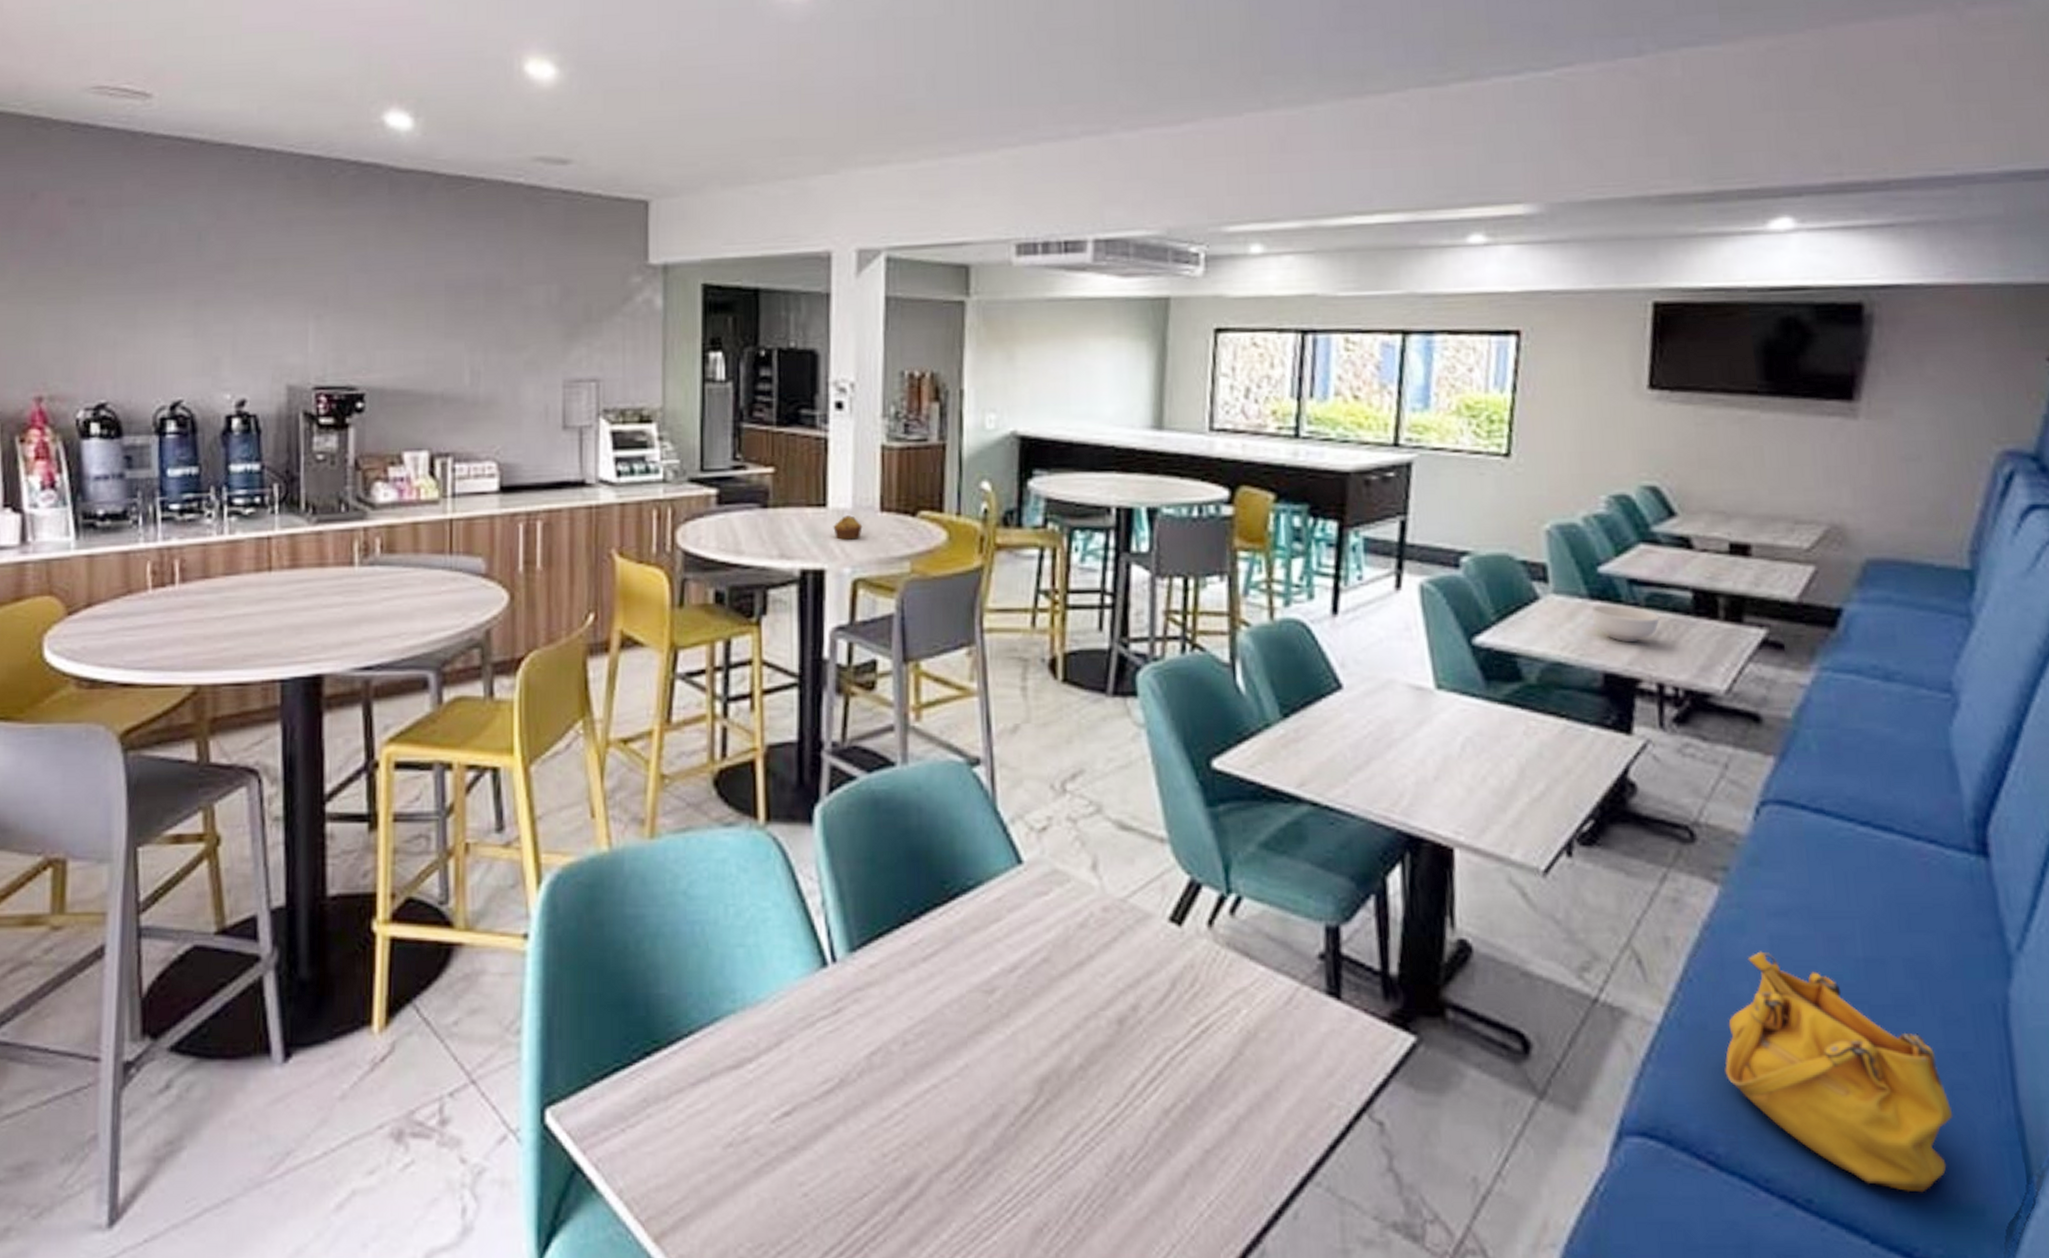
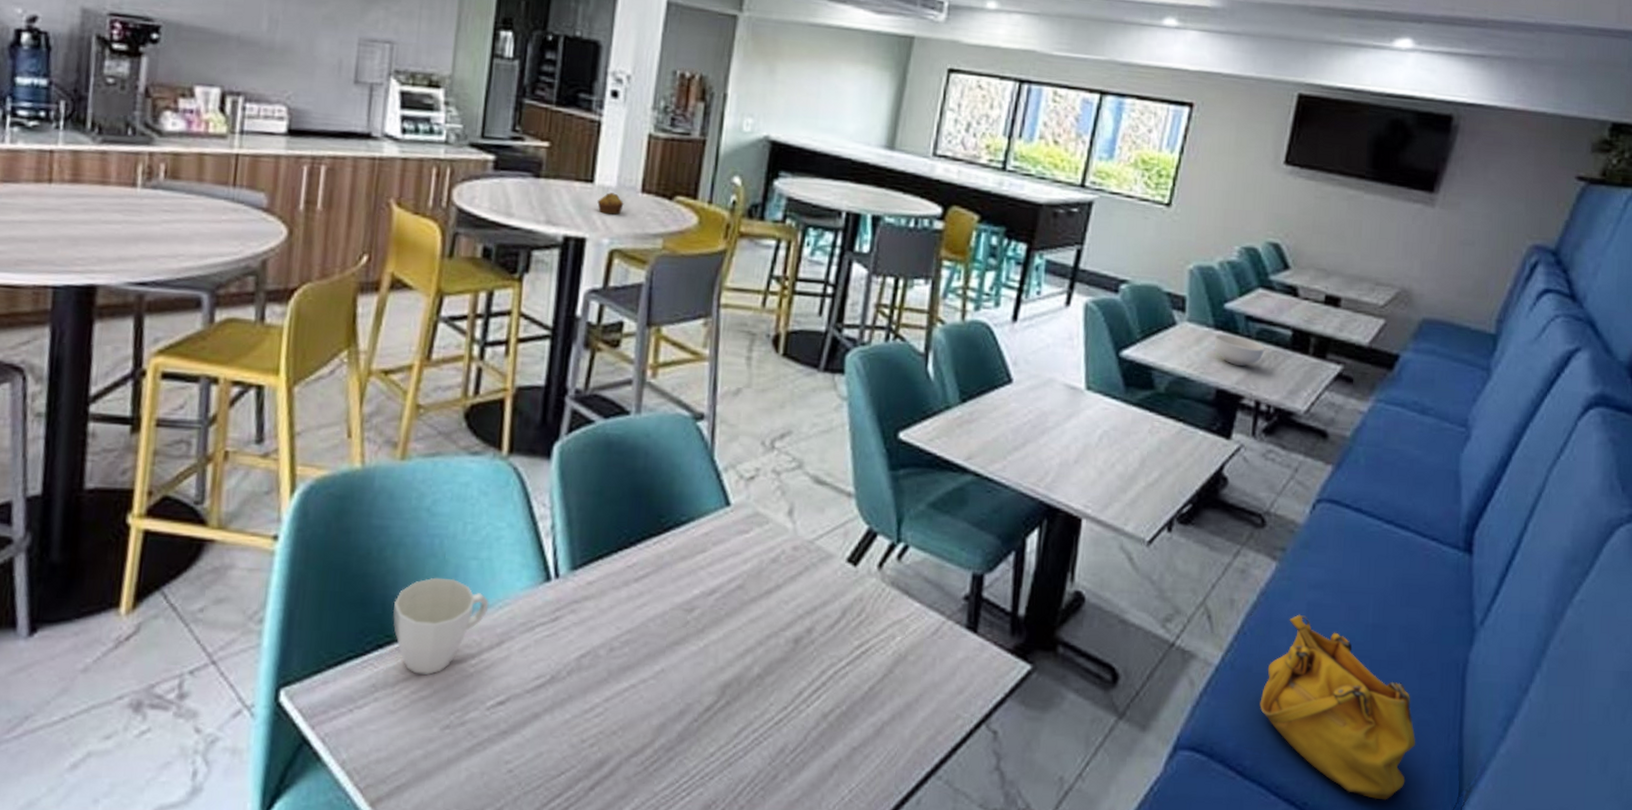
cup: none [657,970,762,1084] -> present [392,577,489,675]

